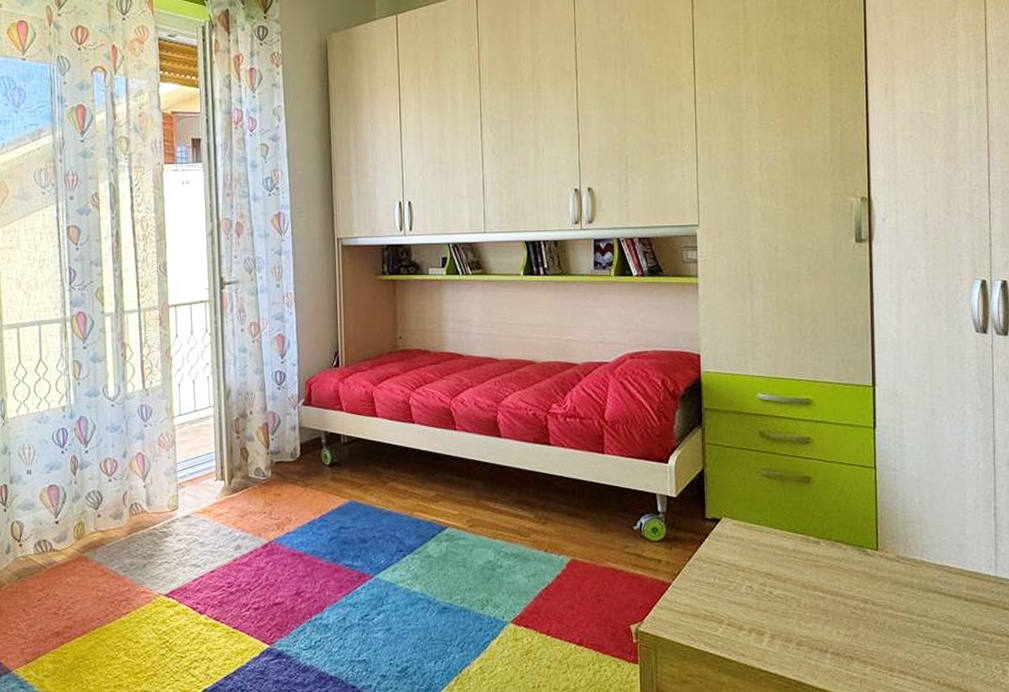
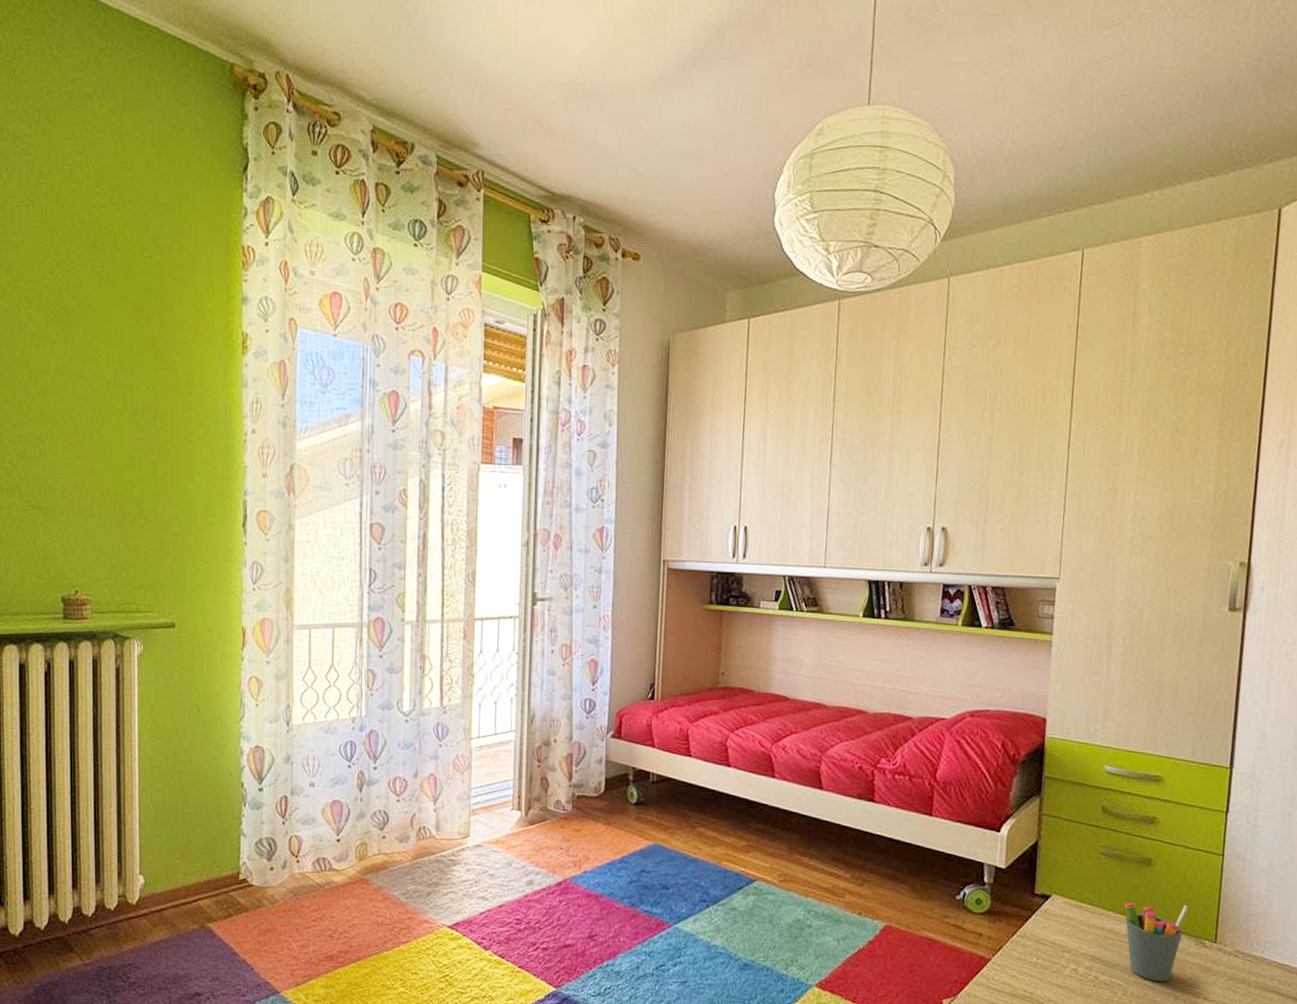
pen holder: none [790,518,848,591] -> present [1124,903,1188,982]

